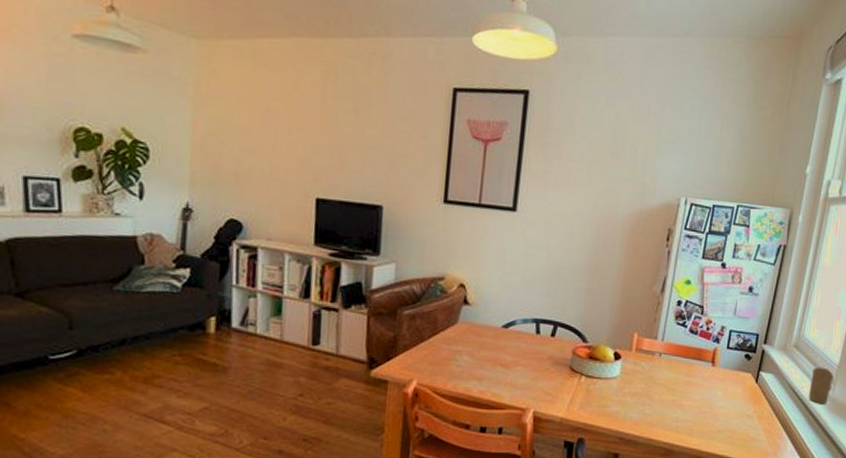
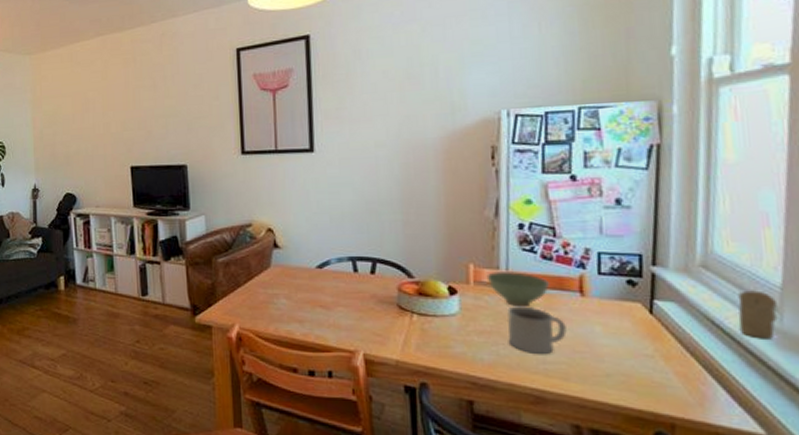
bowl: none [646,340,693,374] -> present [486,270,551,308]
mug: none [653,372,698,414] -> present [506,306,567,355]

